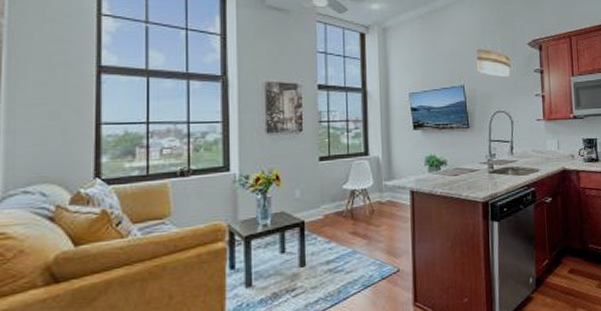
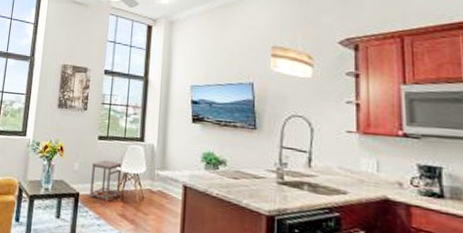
side table: none [316,180,349,223] -> present [90,160,122,201]

